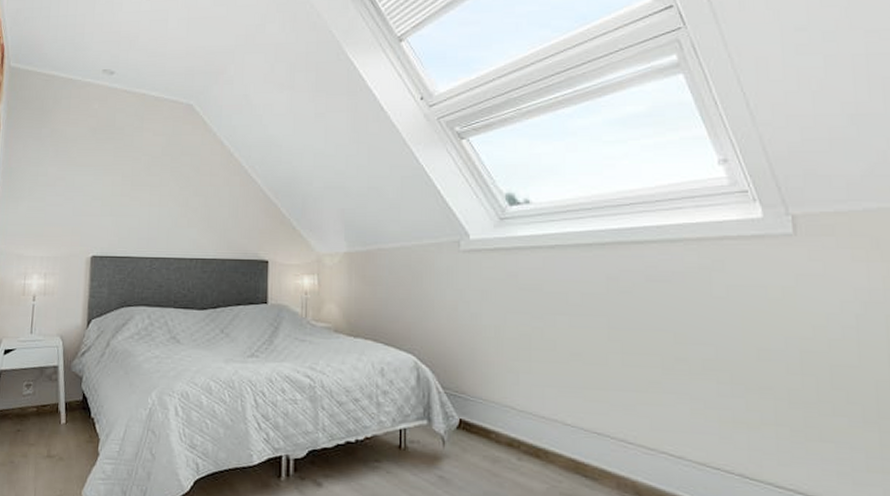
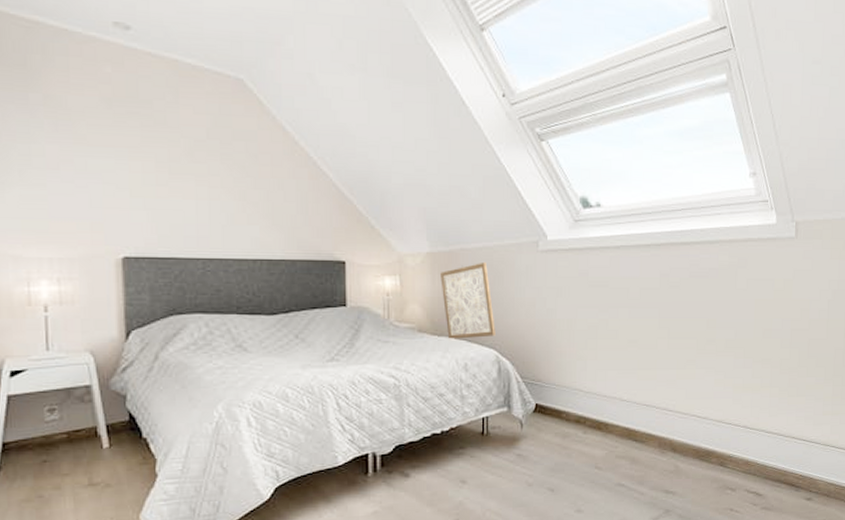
wall art: none [357,262,414,342] -> present [440,261,495,339]

